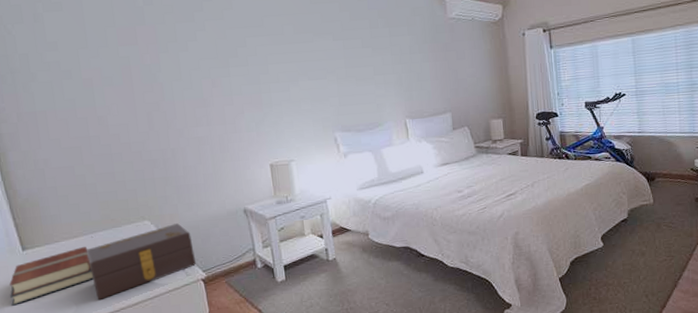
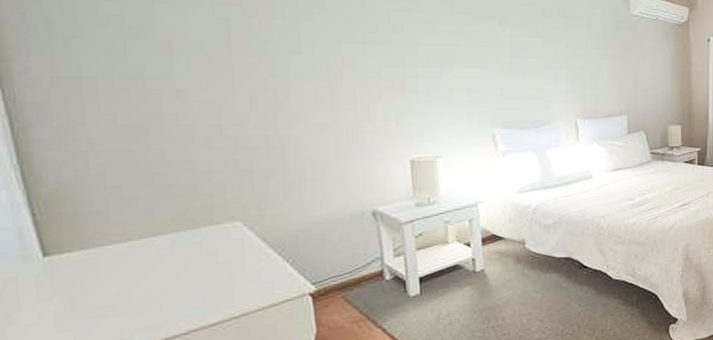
books: present [9,247,93,306] -> none [17,253,152,330]
jewelry box: present [86,223,197,300] -> none [144,226,304,320]

